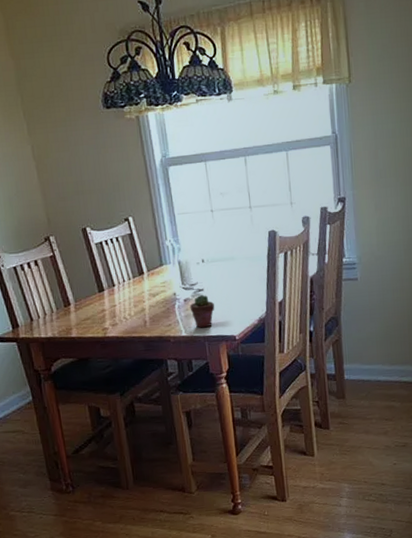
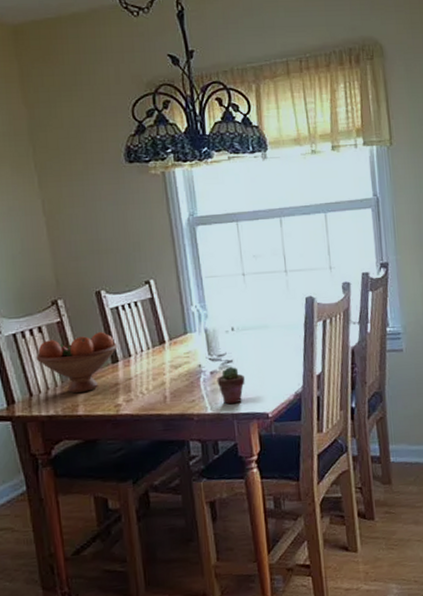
fruit bowl: none [34,264,103,319] -> present [36,332,118,394]

